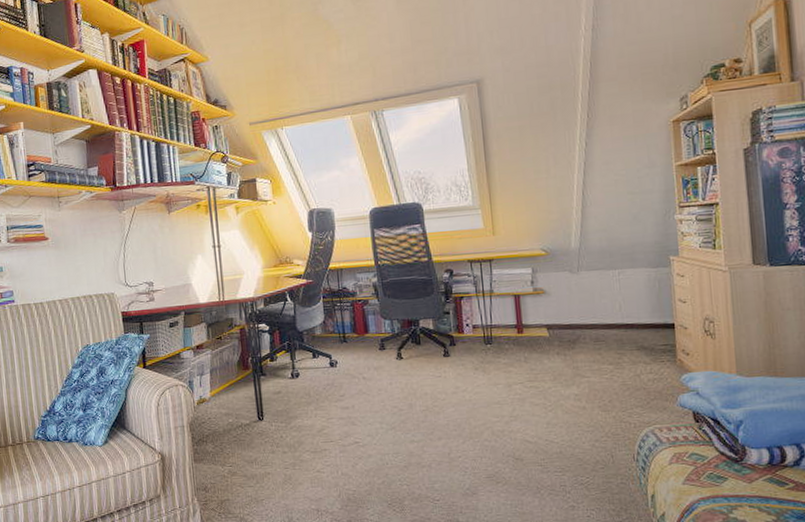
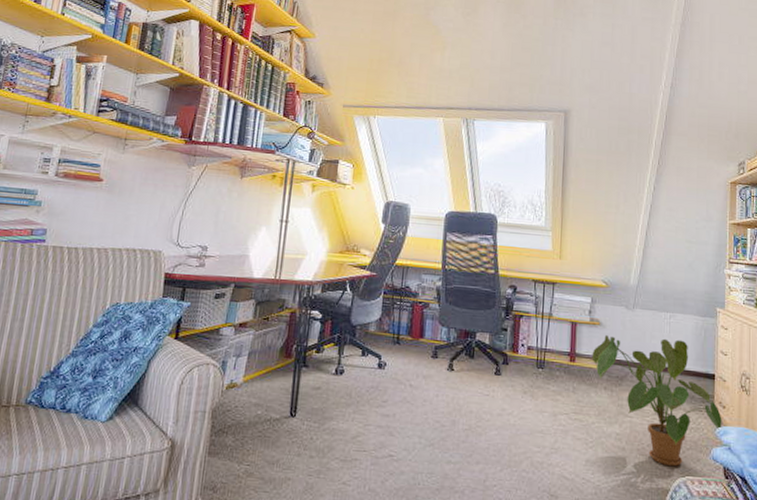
house plant: none [539,294,688,419] -> present [592,335,722,467]

